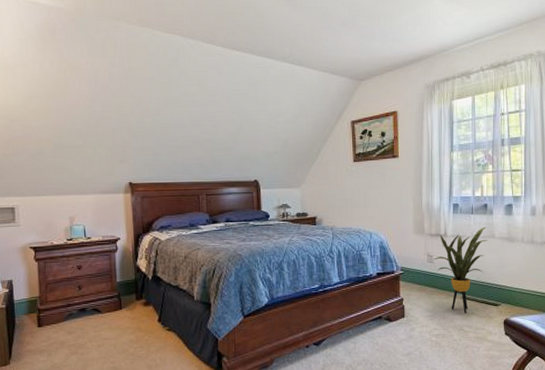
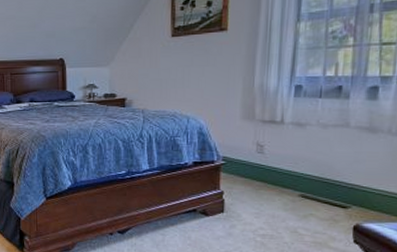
house plant: present [433,227,489,314] -> none [264,113,340,214]

